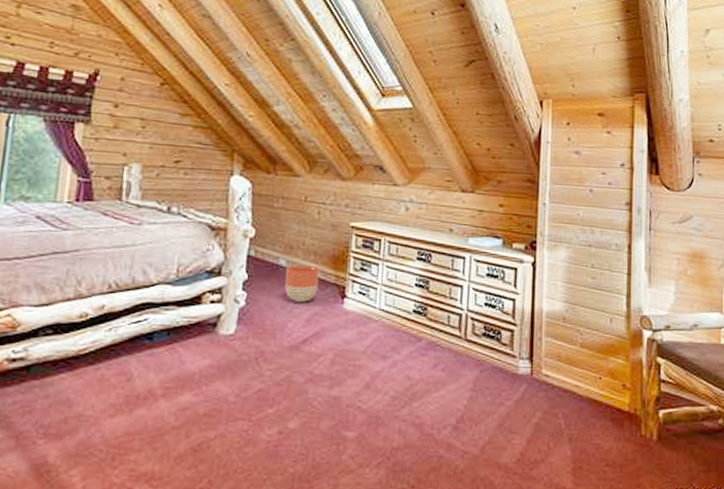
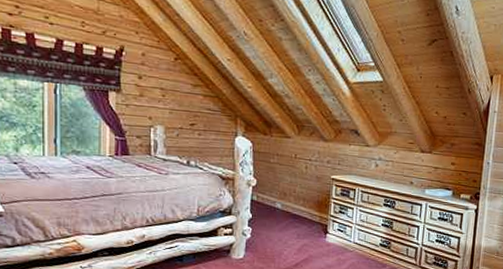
planter: present [285,265,319,302] -> none [281,208,307,236]

